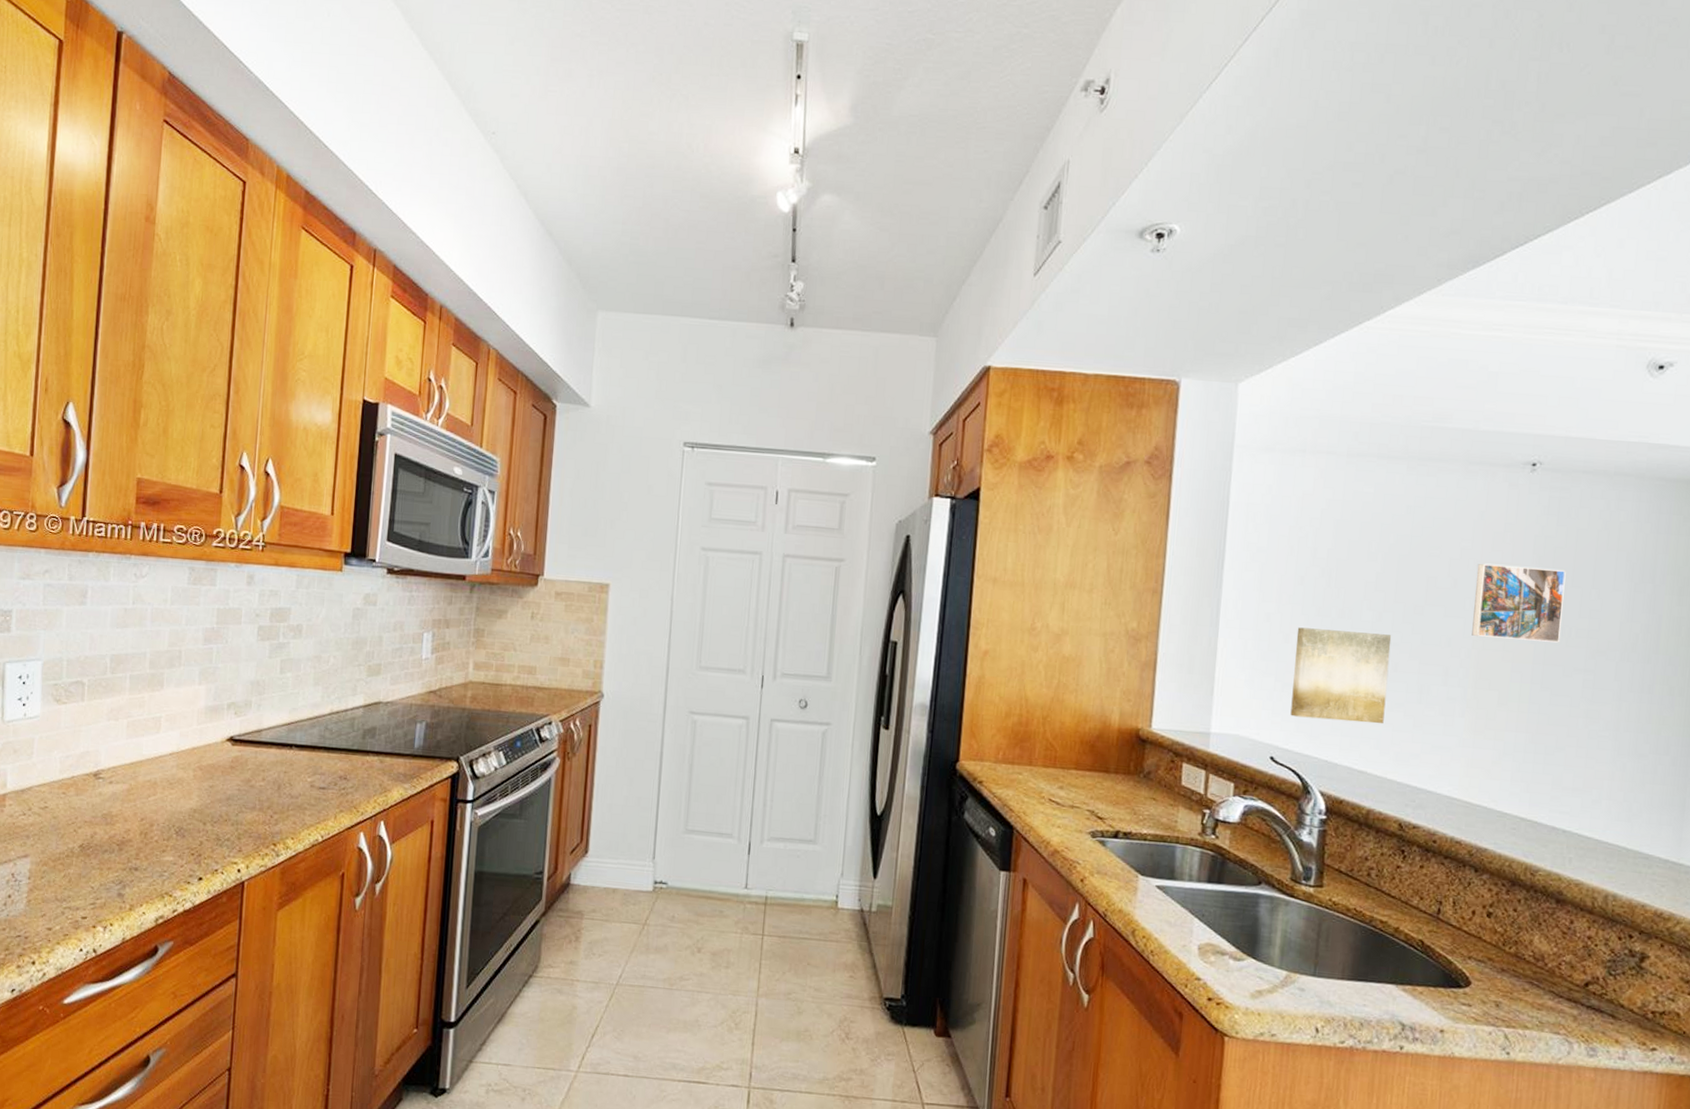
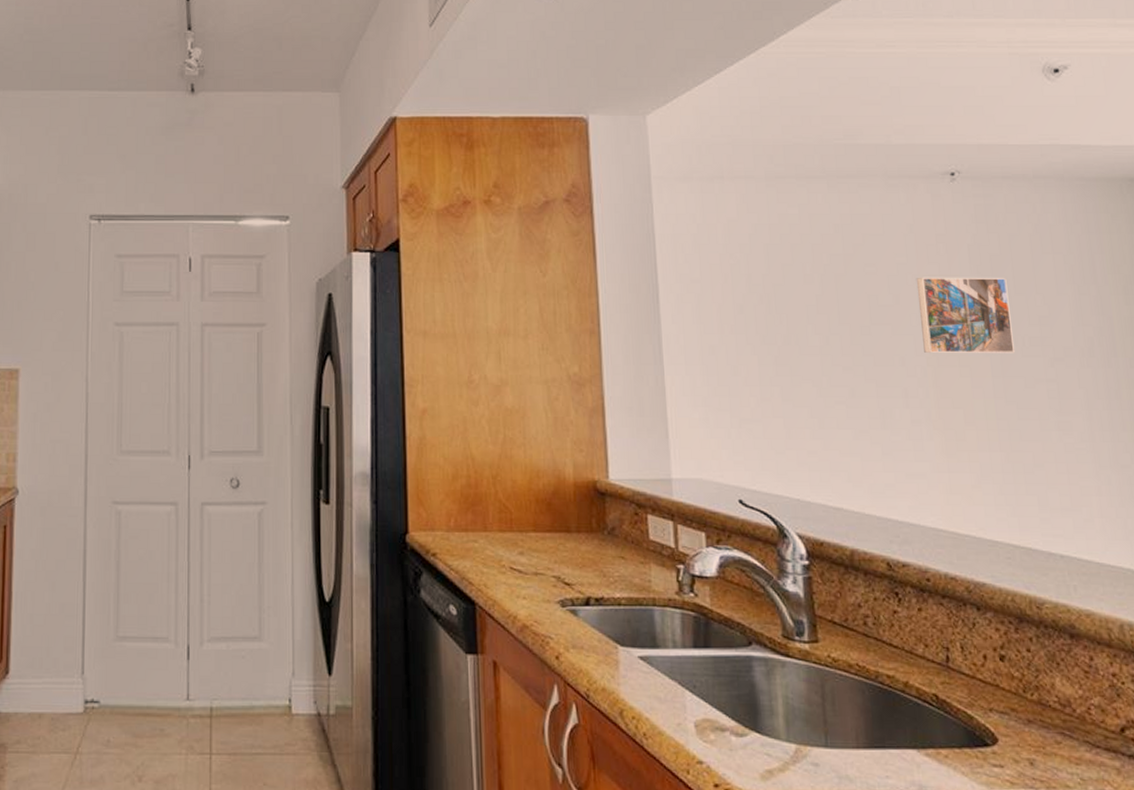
wall art: present [1290,627,1392,724] -> none [744,358,851,455]

